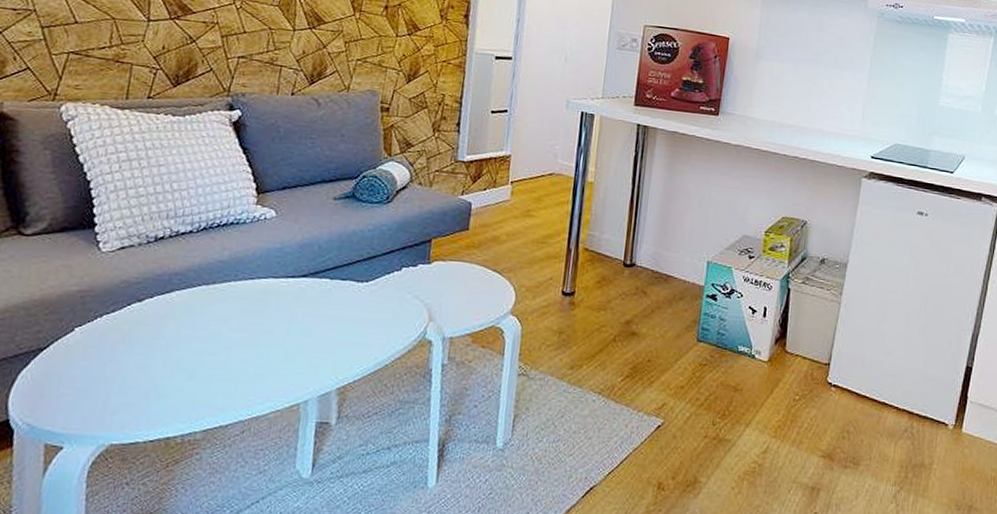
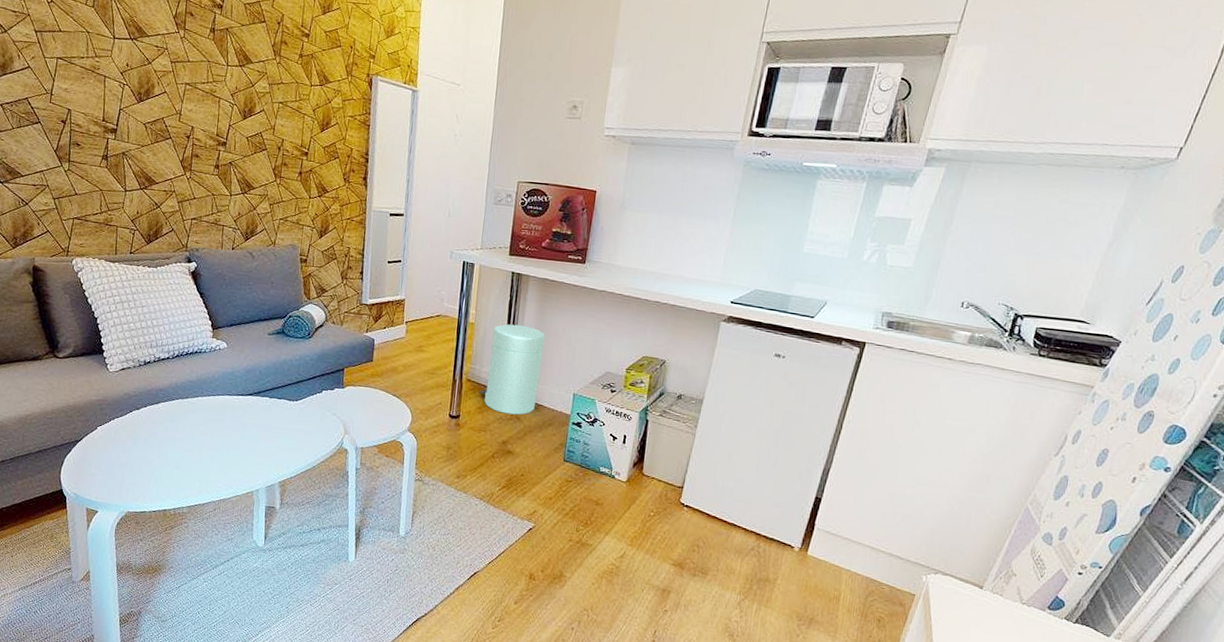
trash can: none [597,183,675,289] -> present [478,324,545,415]

